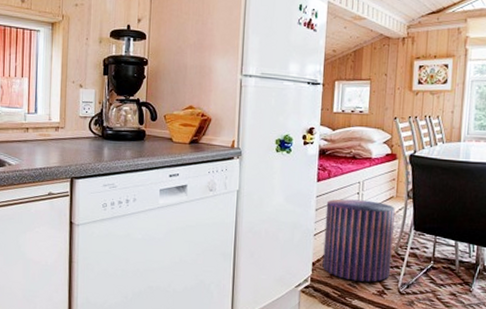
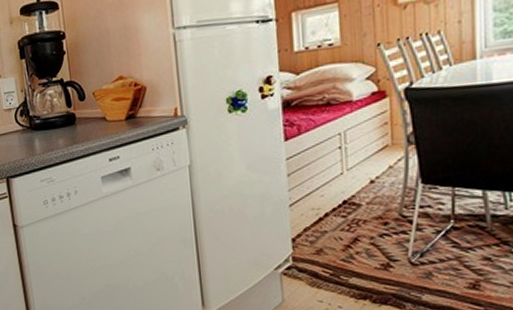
stool: present [322,199,395,282] -> none [300,154,396,255]

